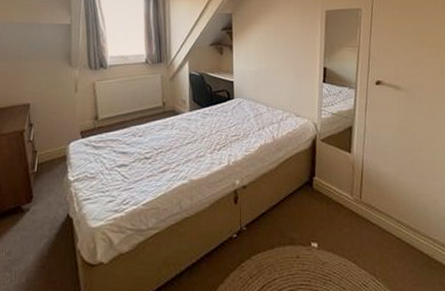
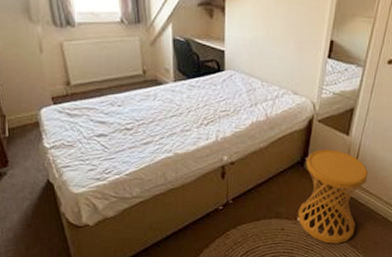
side table: none [312,168,376,272] -> present [298,149,369,244]

